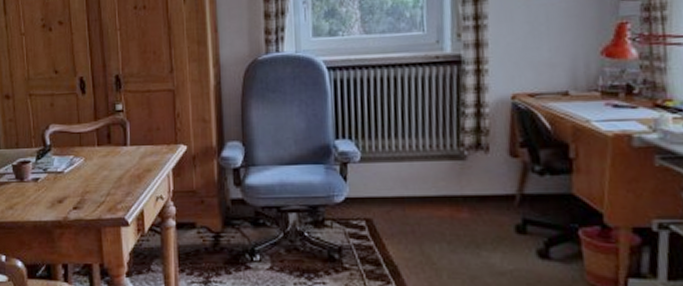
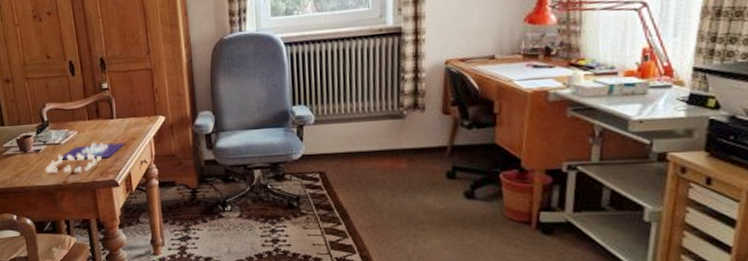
board game: none [44,172,139,208] -> present [45,142,125,173]

